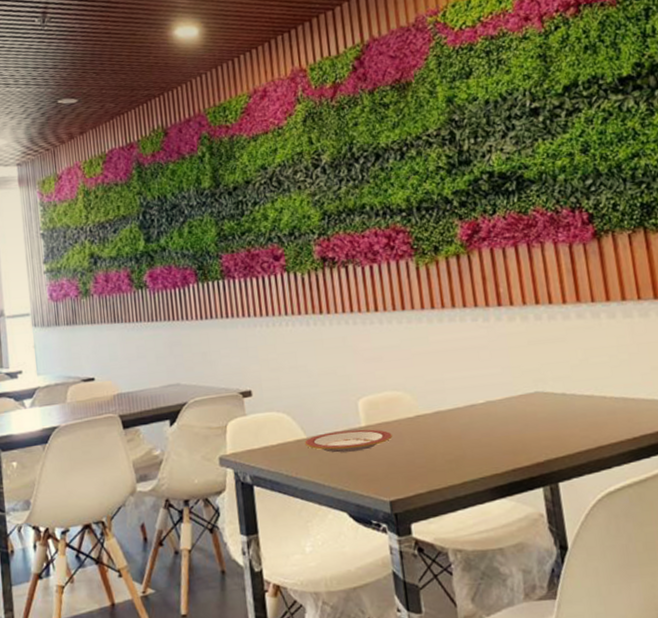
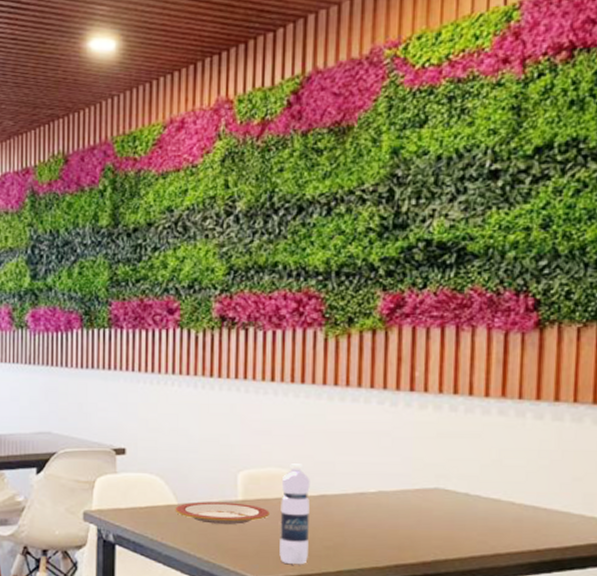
water bottle: none [398,385,434,482] -> present [279,464,310,564]

